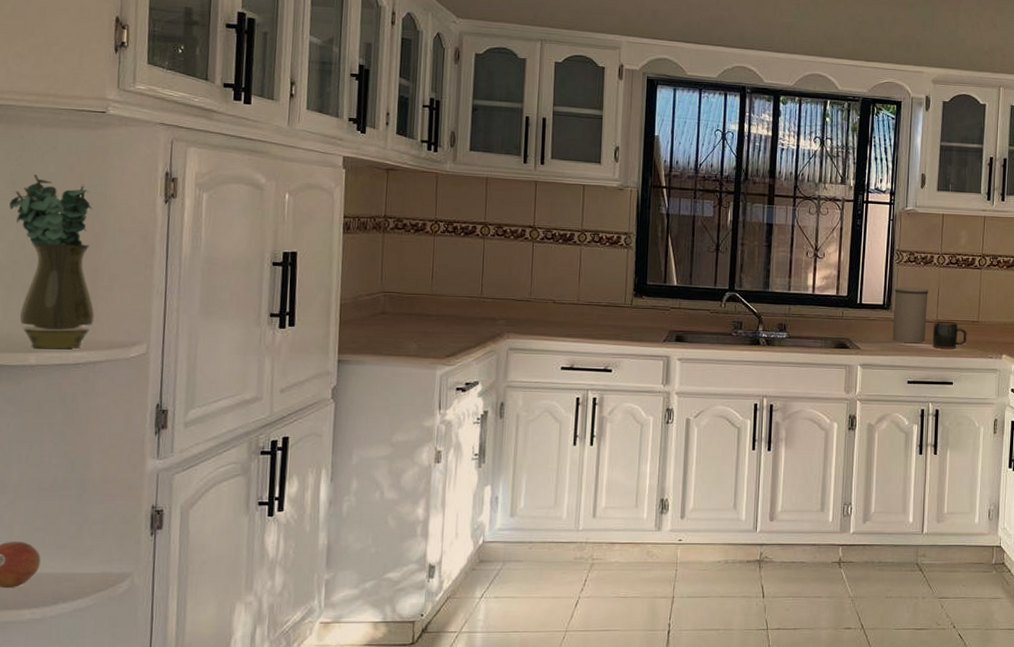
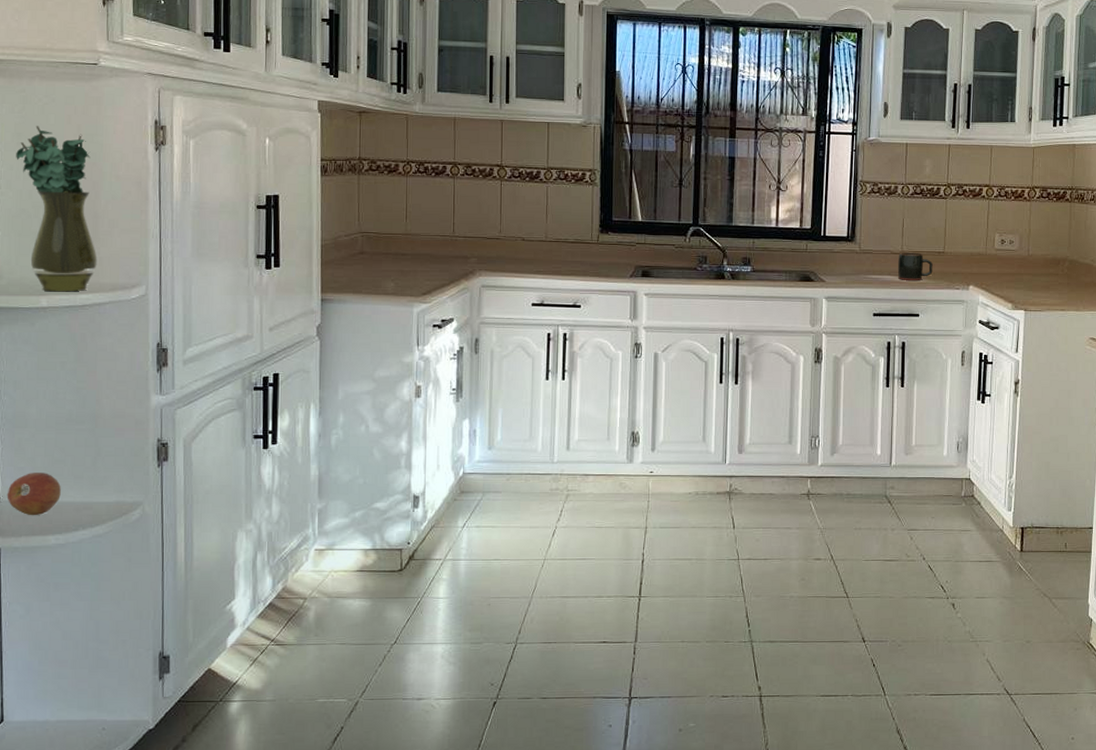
canister: present [892,286,928,343] -> none [857,218,893,275]

